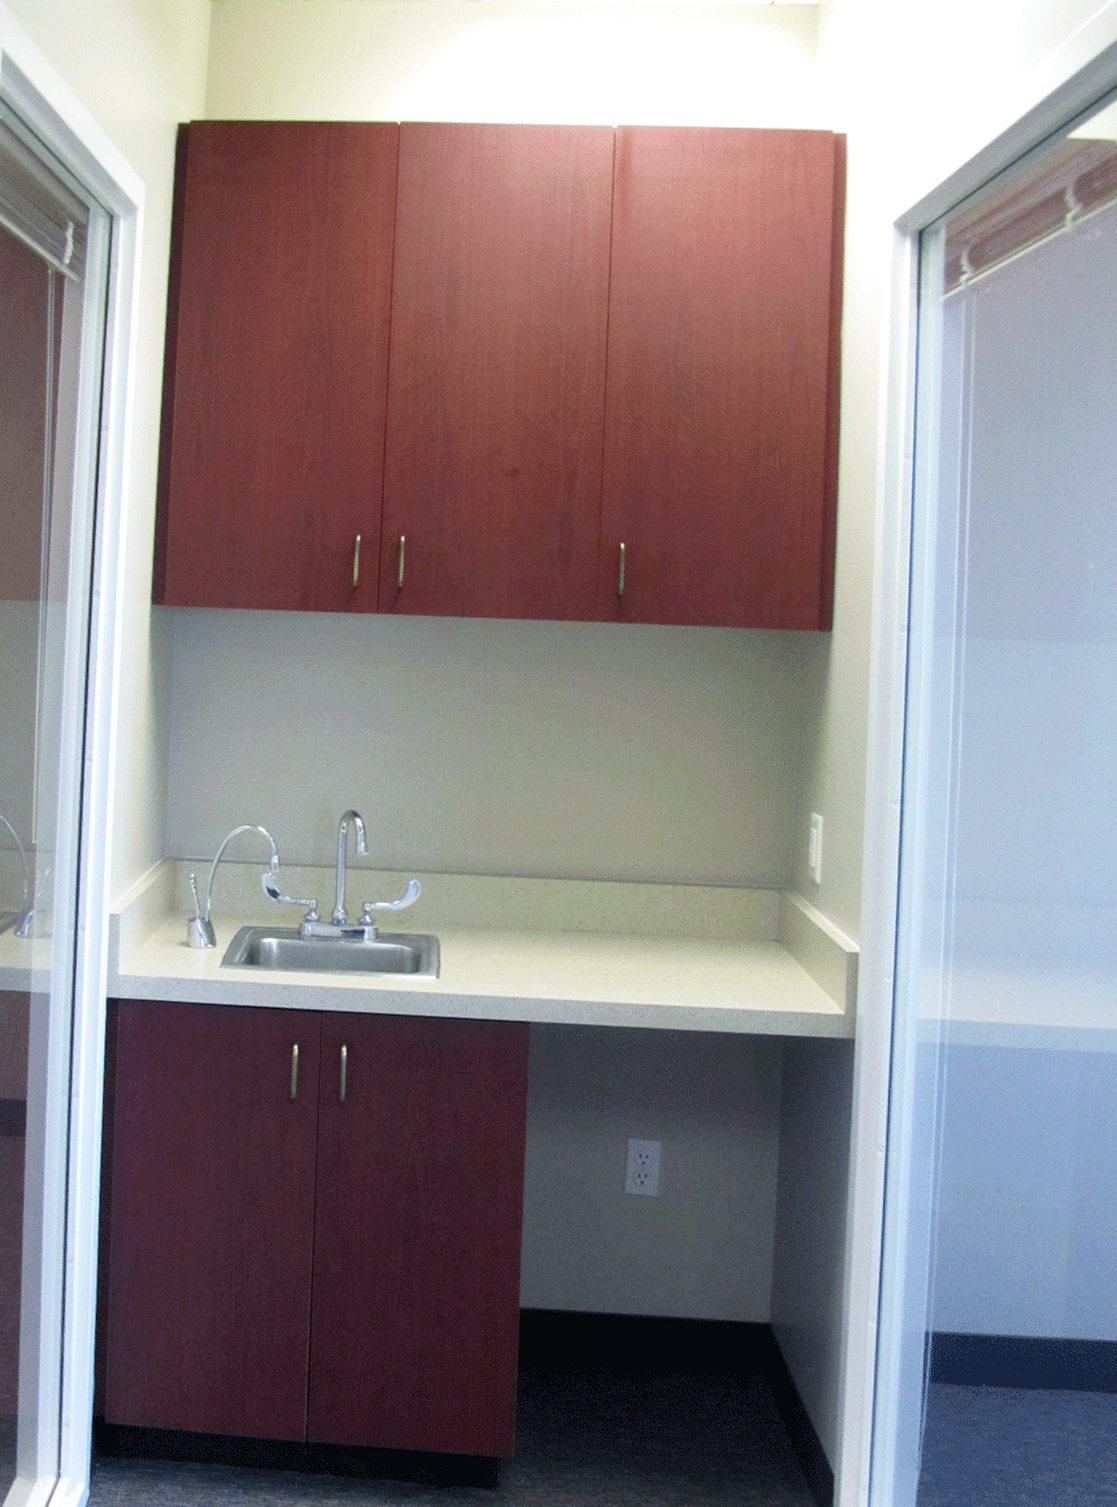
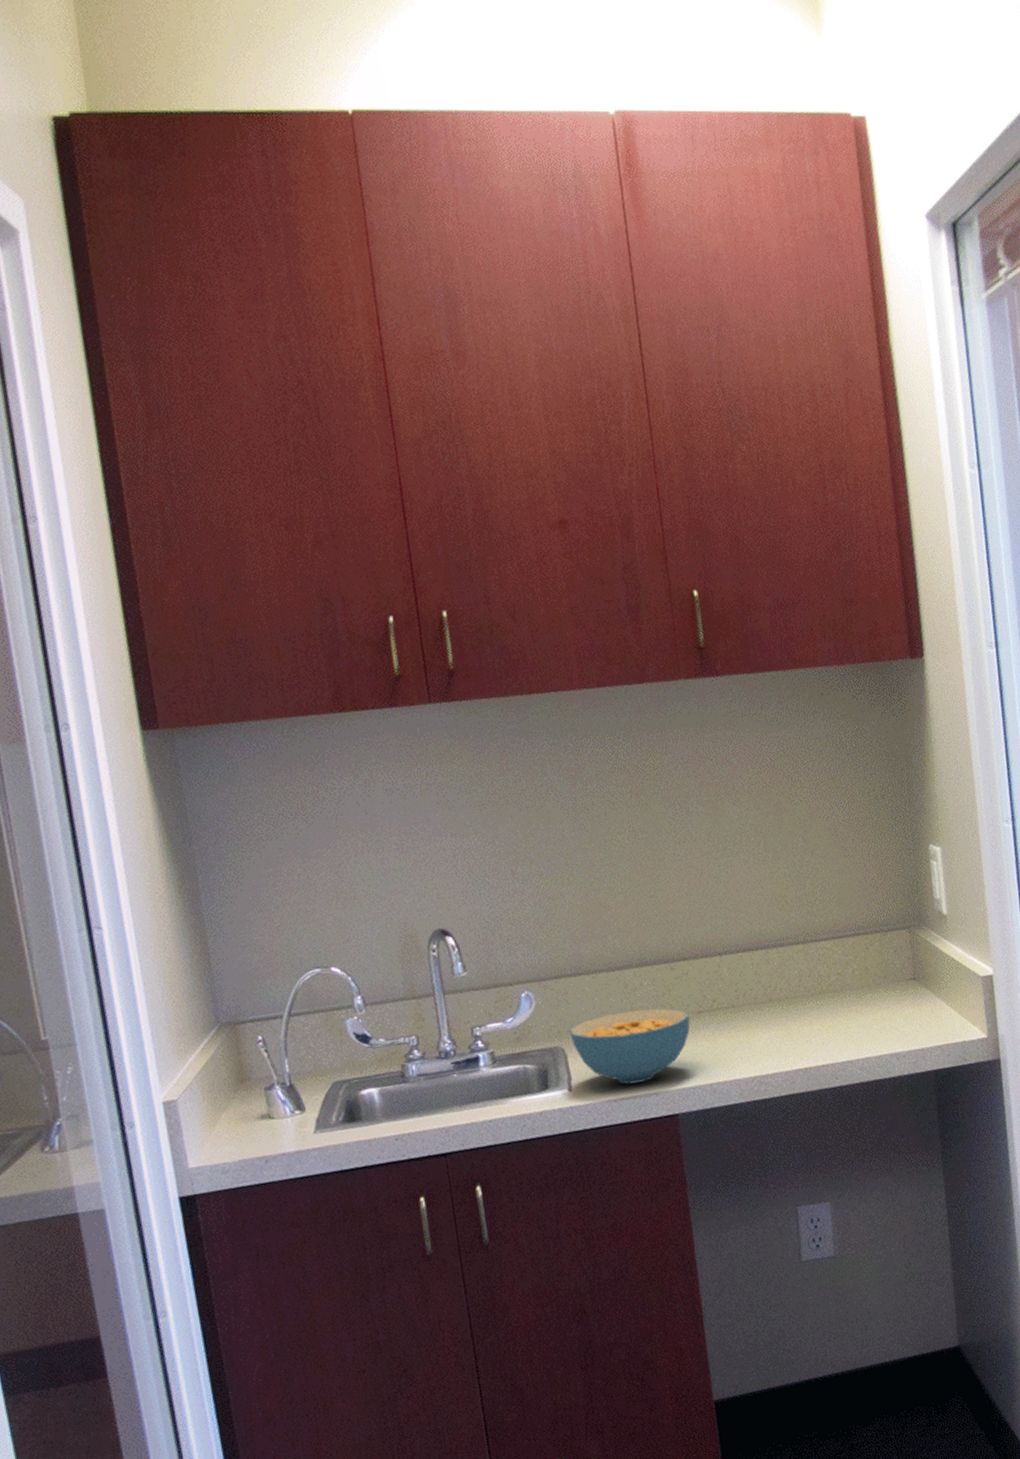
cereal bowl: none [446,915,555,986] -> present [569,1008,690,1085]

